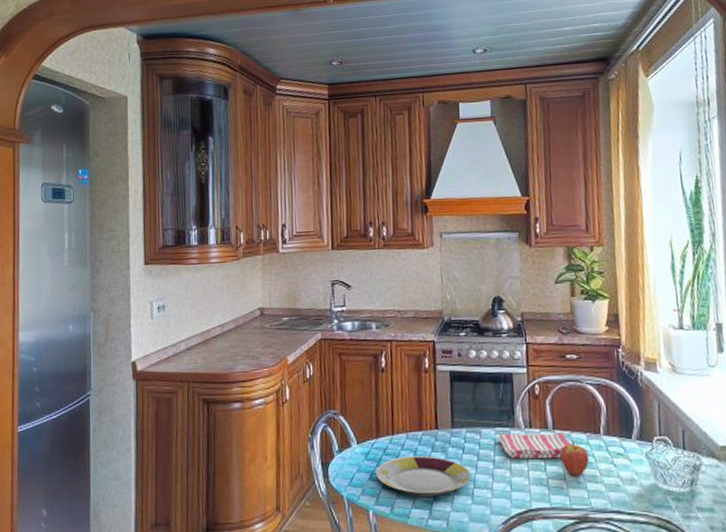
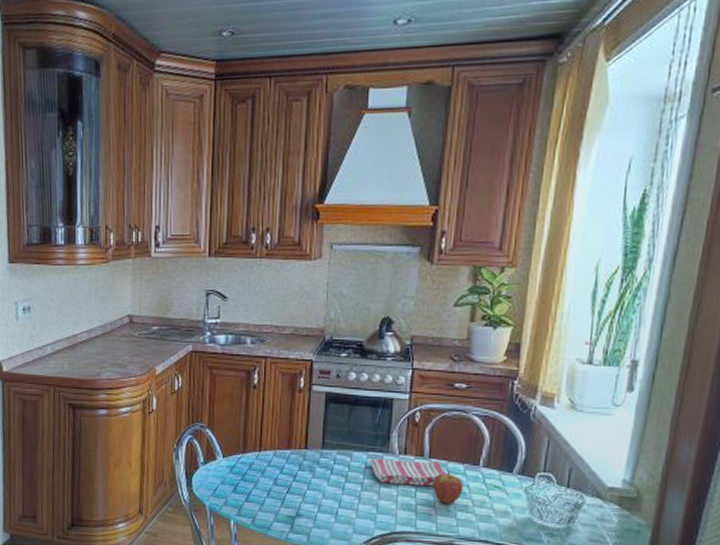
plate: present [376,456,471,496] -> none [240,473,337,512]

